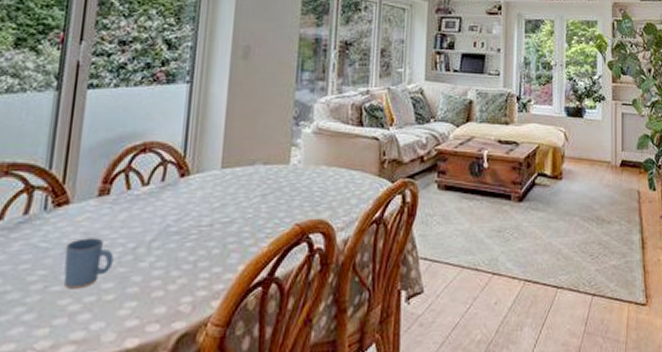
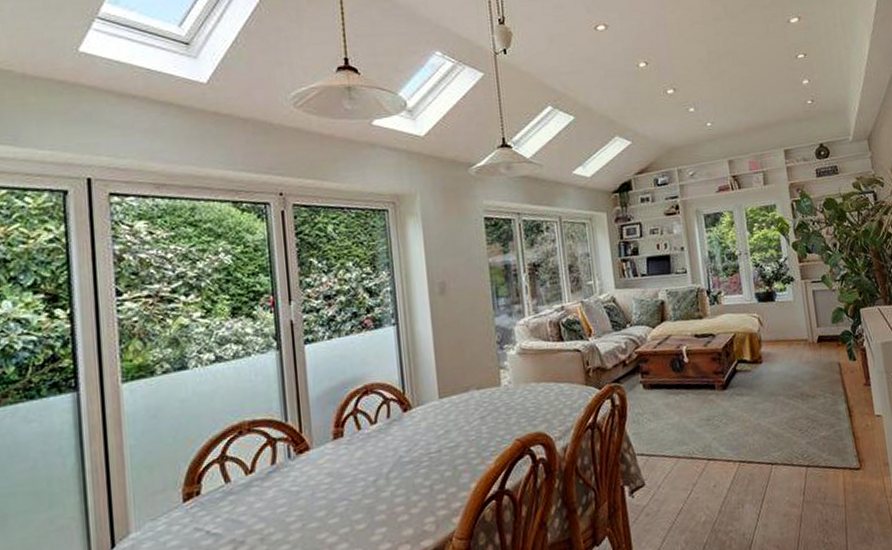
mug: present [63,238,114,289] -> none [314,476,359,524]

